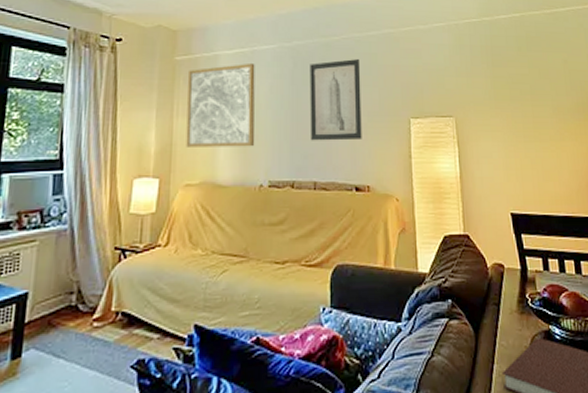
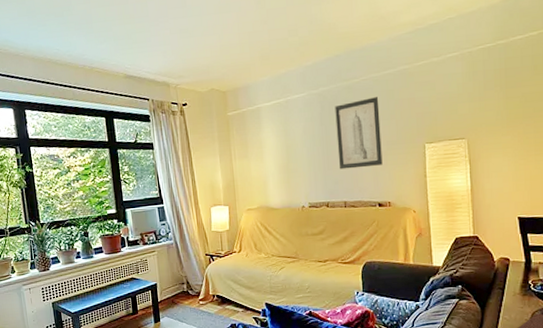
wall art: present [186,62,255,147] -> none [239,110,296,182]

